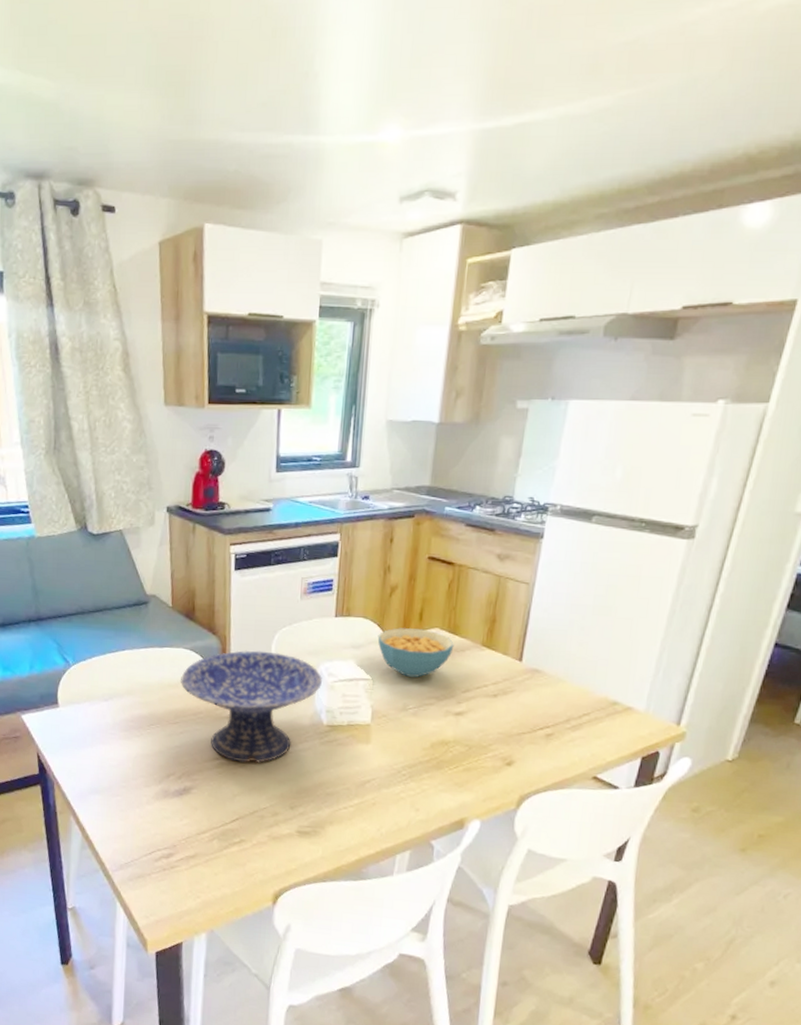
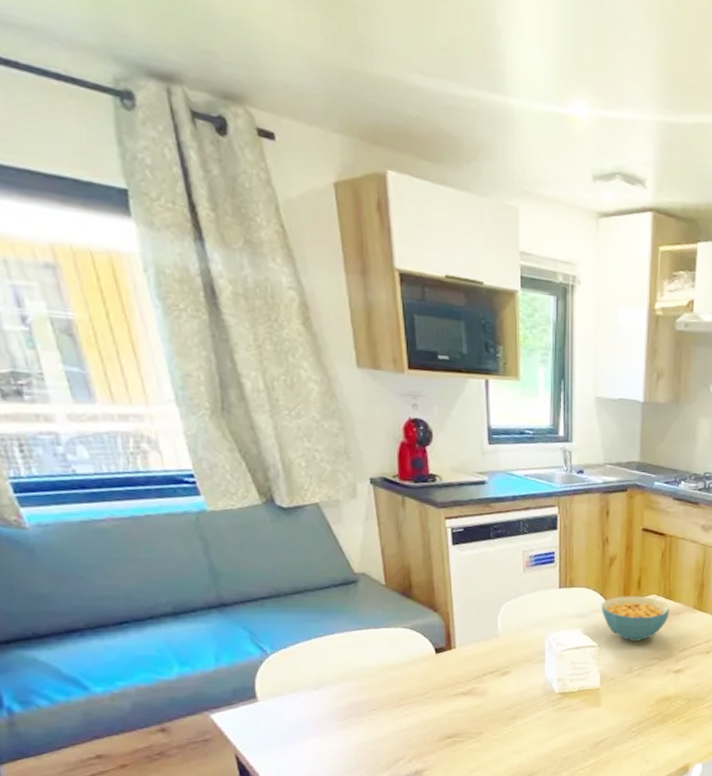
decorative bowl: present [181,650,322,763] -> none [402,625,551,738]

